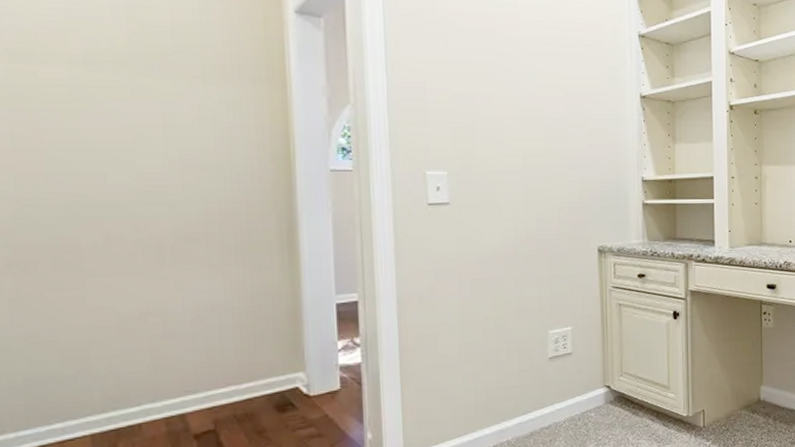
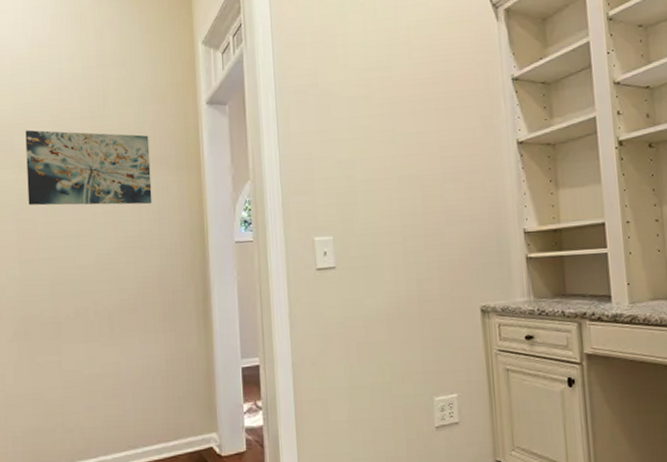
wall art: none [20,9,219,120] -> present [25,130,152,206]

